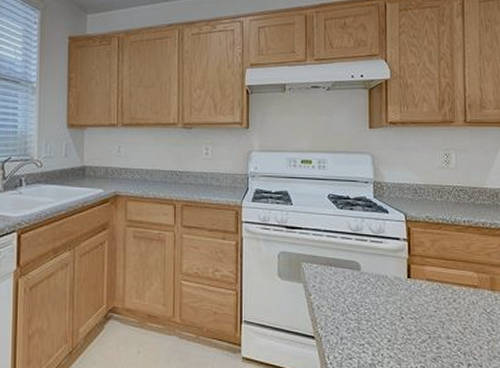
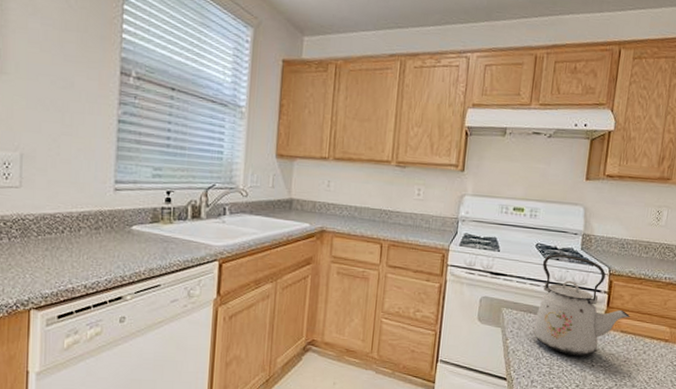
kettle: none [336,203,434,309] -> present [533,254,631,357]

